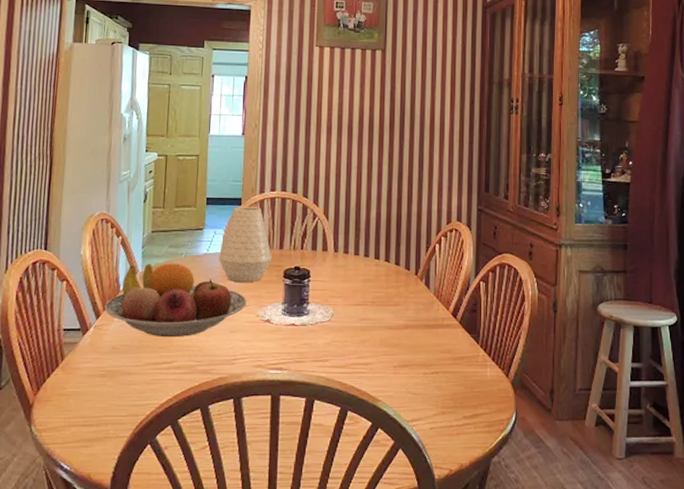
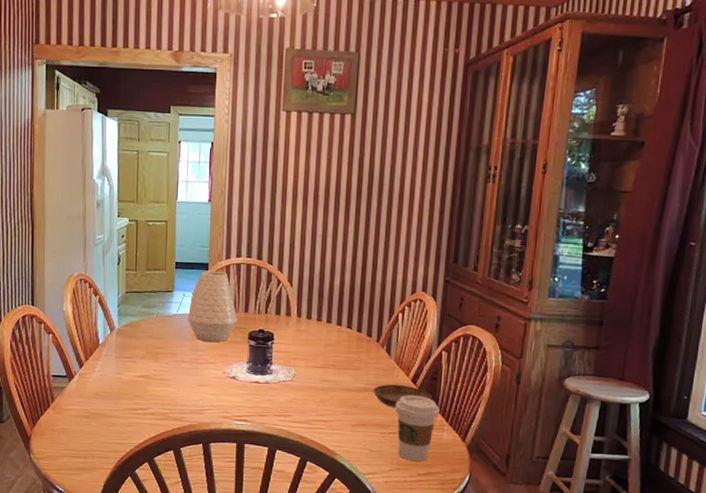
fruit bowl: present [104,263,247,338] -> none [86,321,214,388]
saucer: none [413,320,473,345] -> present [372,384,432,408]
coffee cup: none [436,330,481,402] -> present [395,395,440,461]

